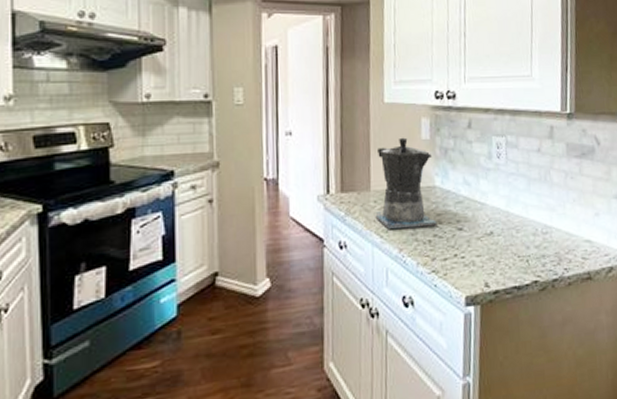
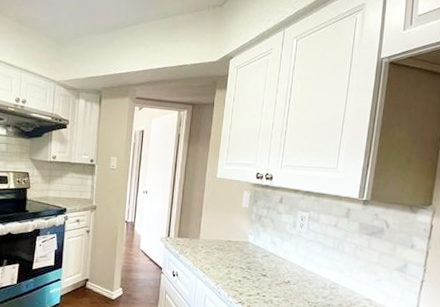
coffee maker: present [375,137,437,230] -> none [201,204,248,271]

